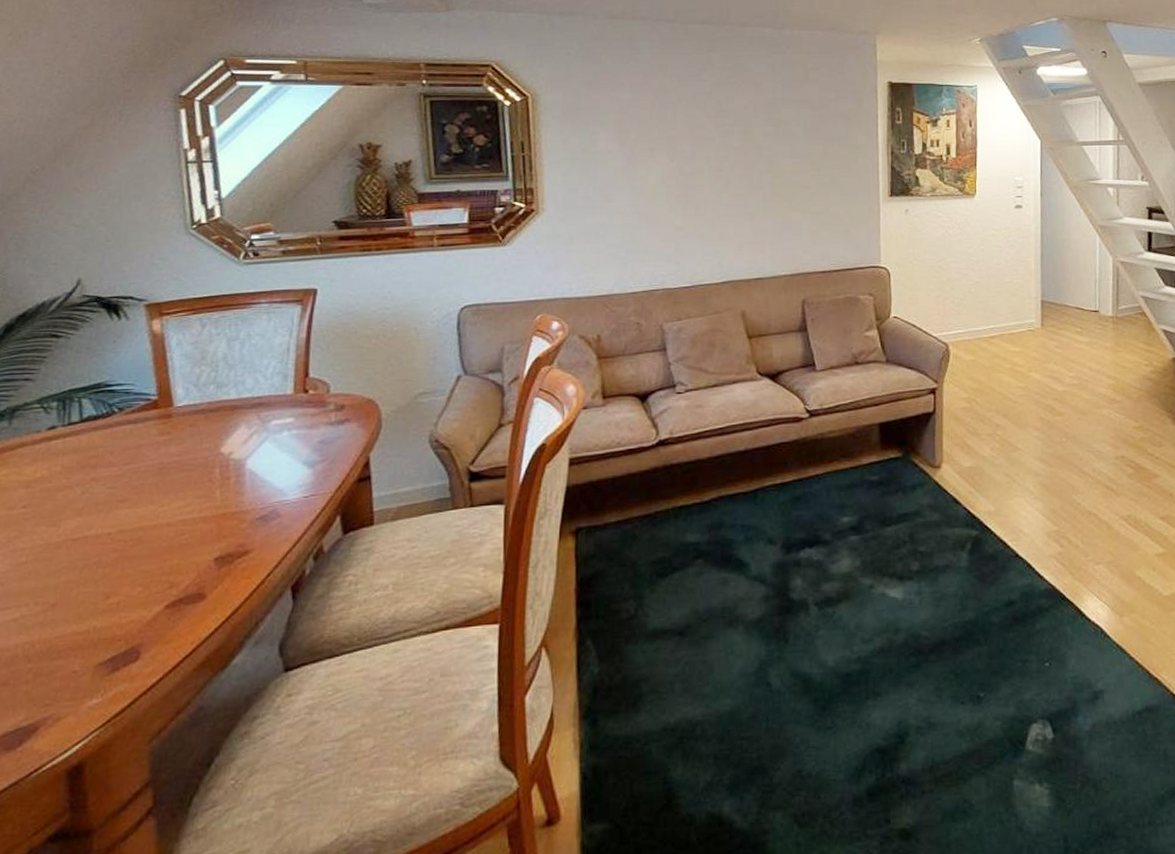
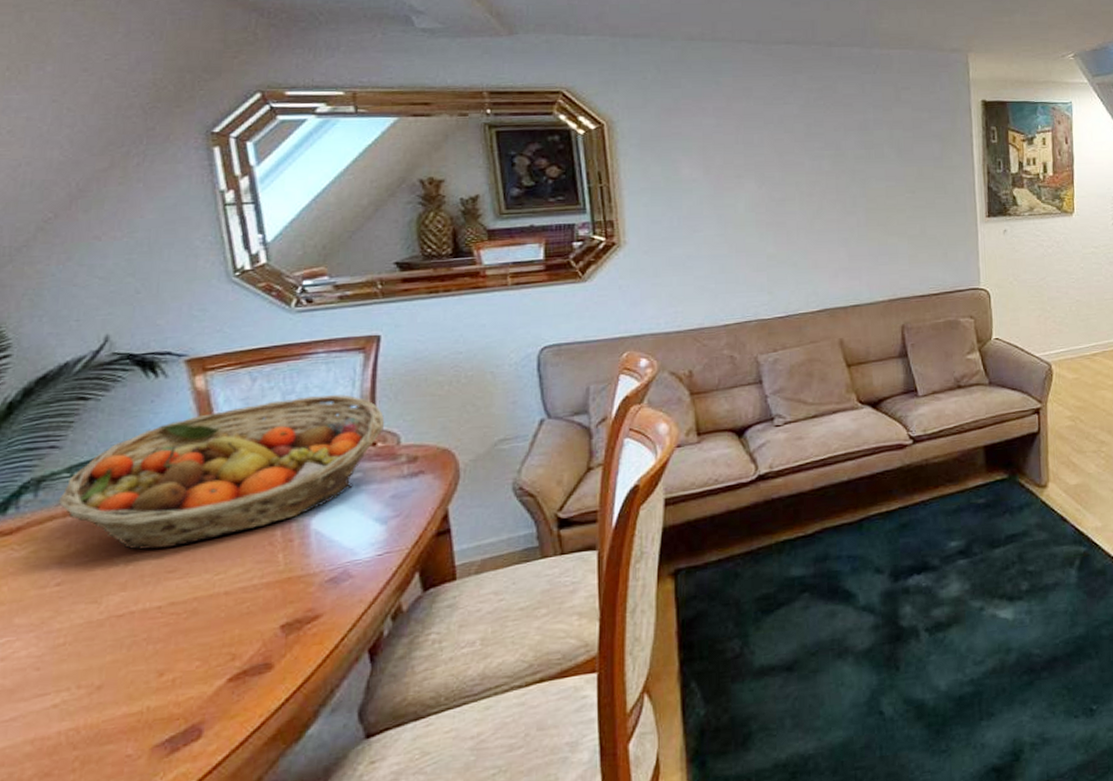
fruit basket: none [29,343,317,480] -> present [59,394,385,550]

